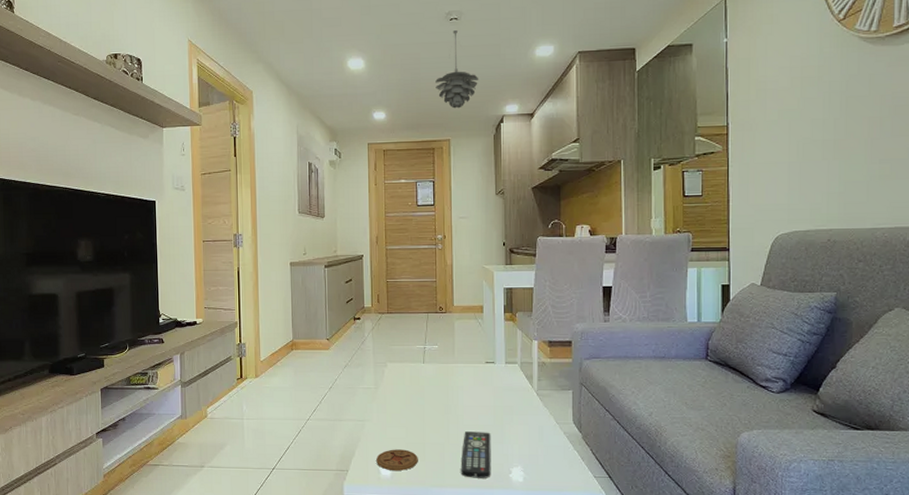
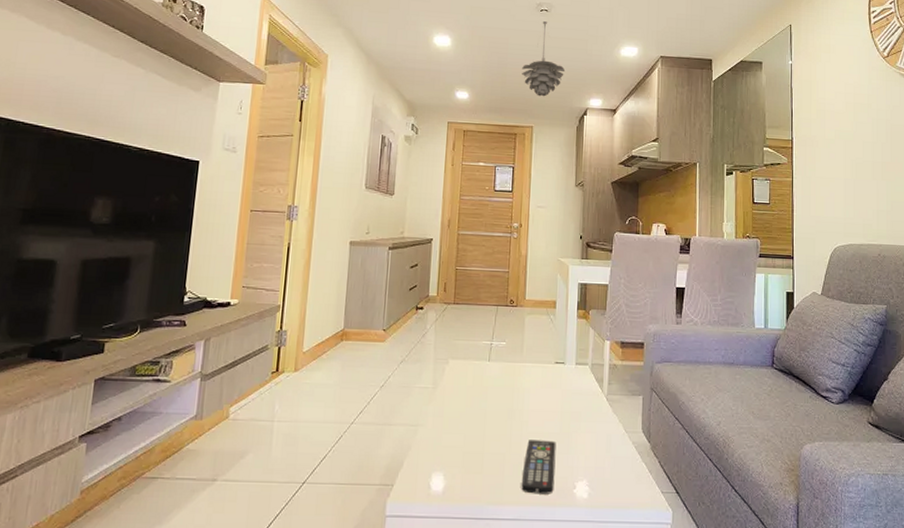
coaster: present [376,449,418,471] -> none [427,459,475,485]

